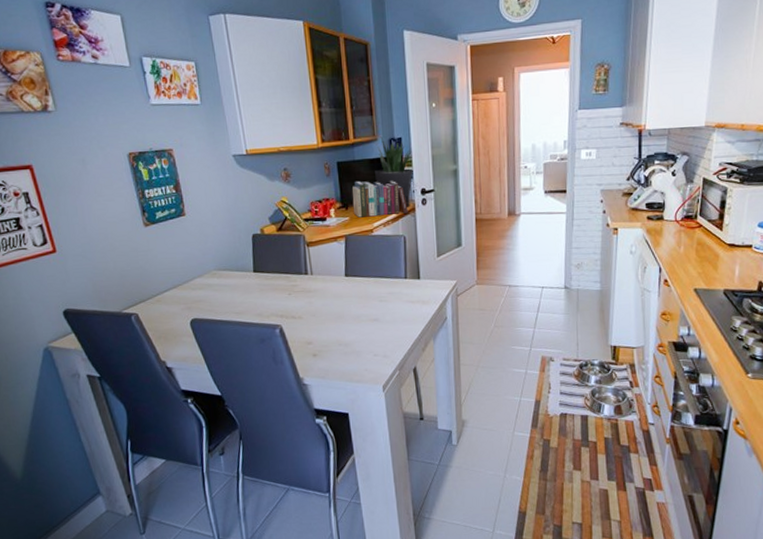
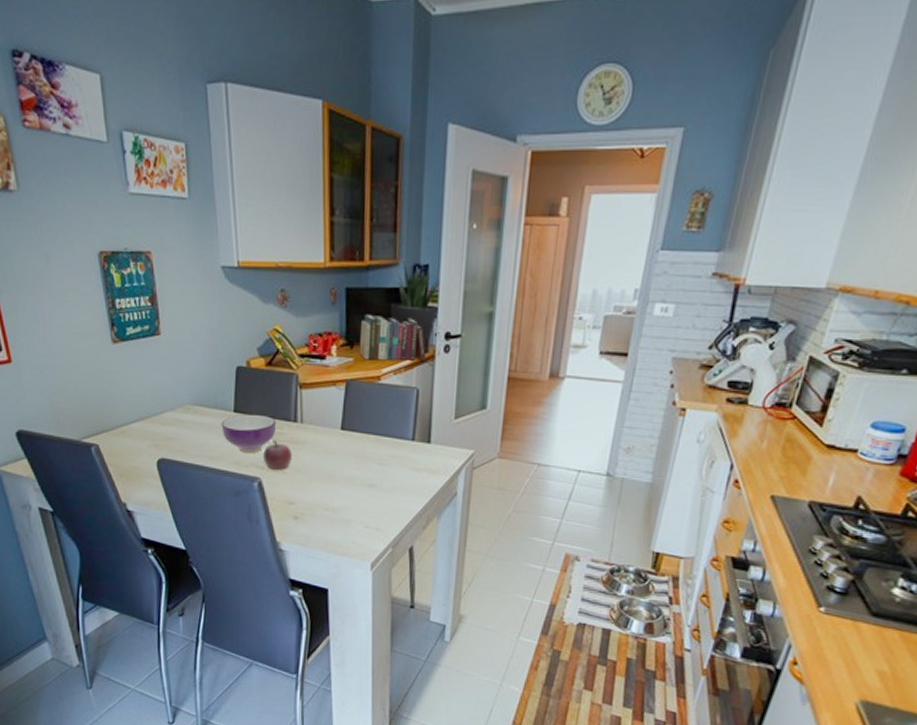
bowl: none [243,271,290,306] -> present [221,414,276,454]
fruit: none [281,291,306,317] -> present [262,440,292,470]

